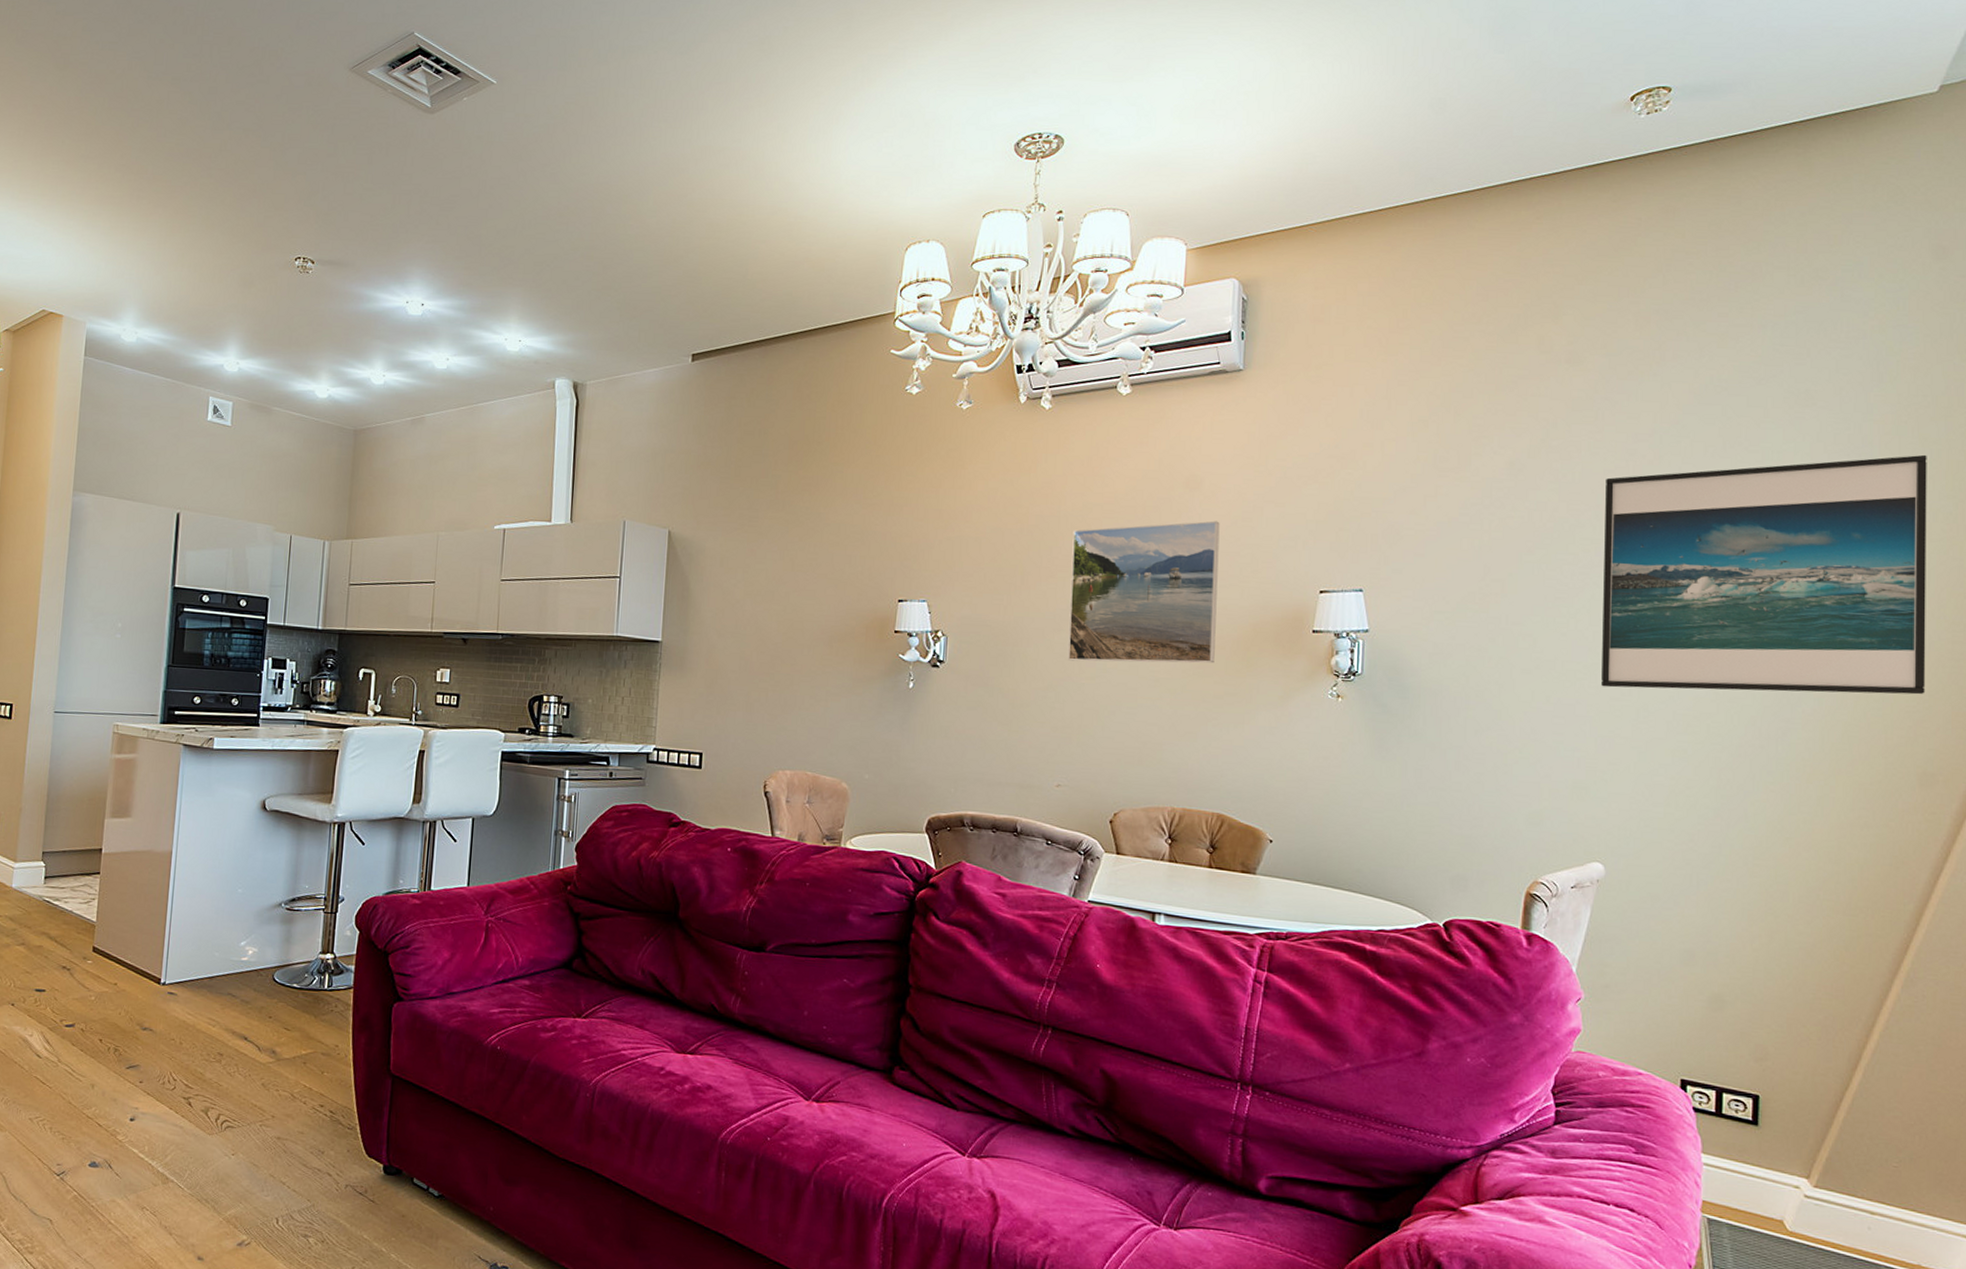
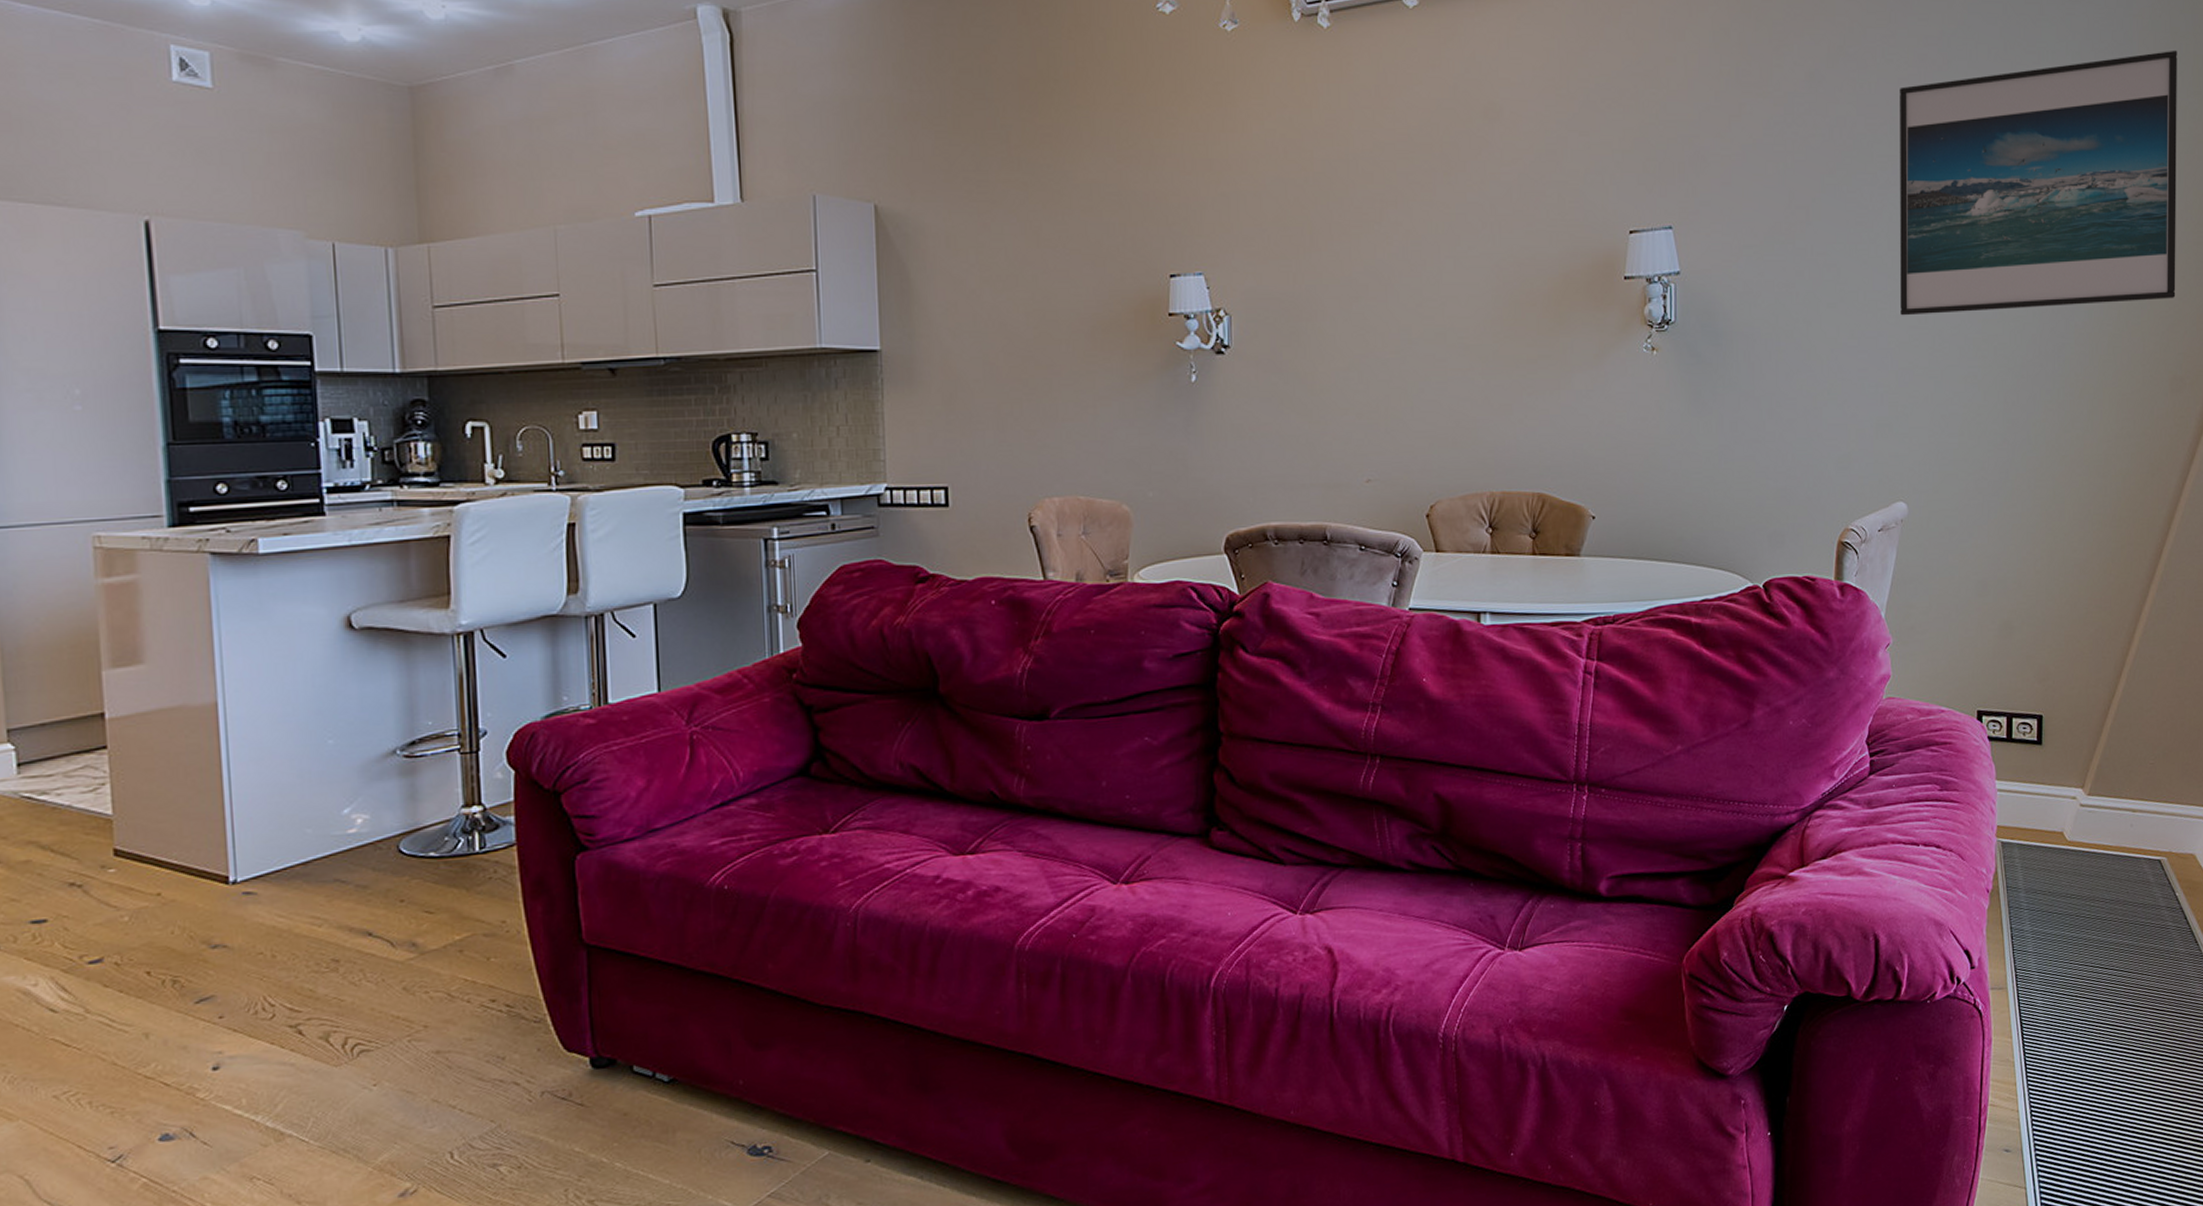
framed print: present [1067,520,1220,664] -> none [1364,156,1526,333]

